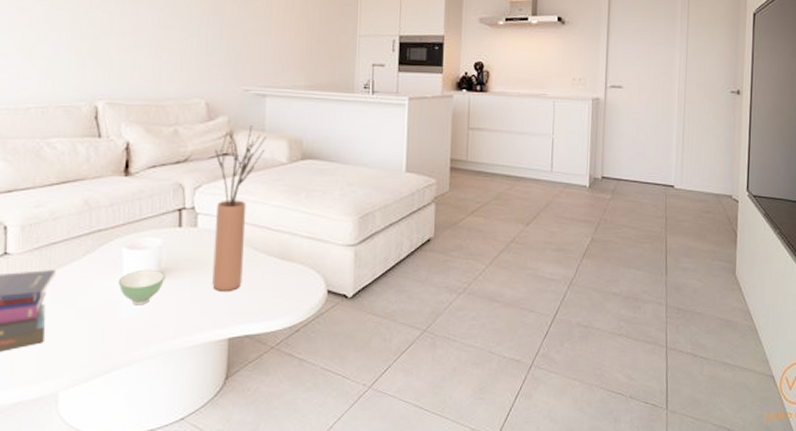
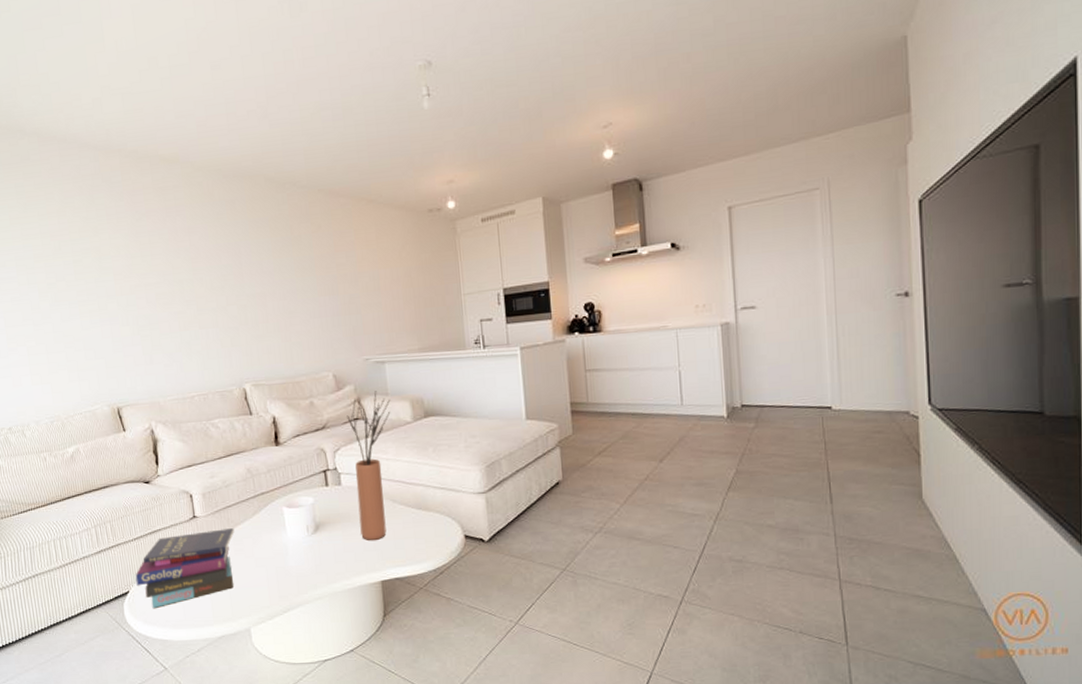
bowl: present [118,269,166,306] -> none [283,524,321,555]

